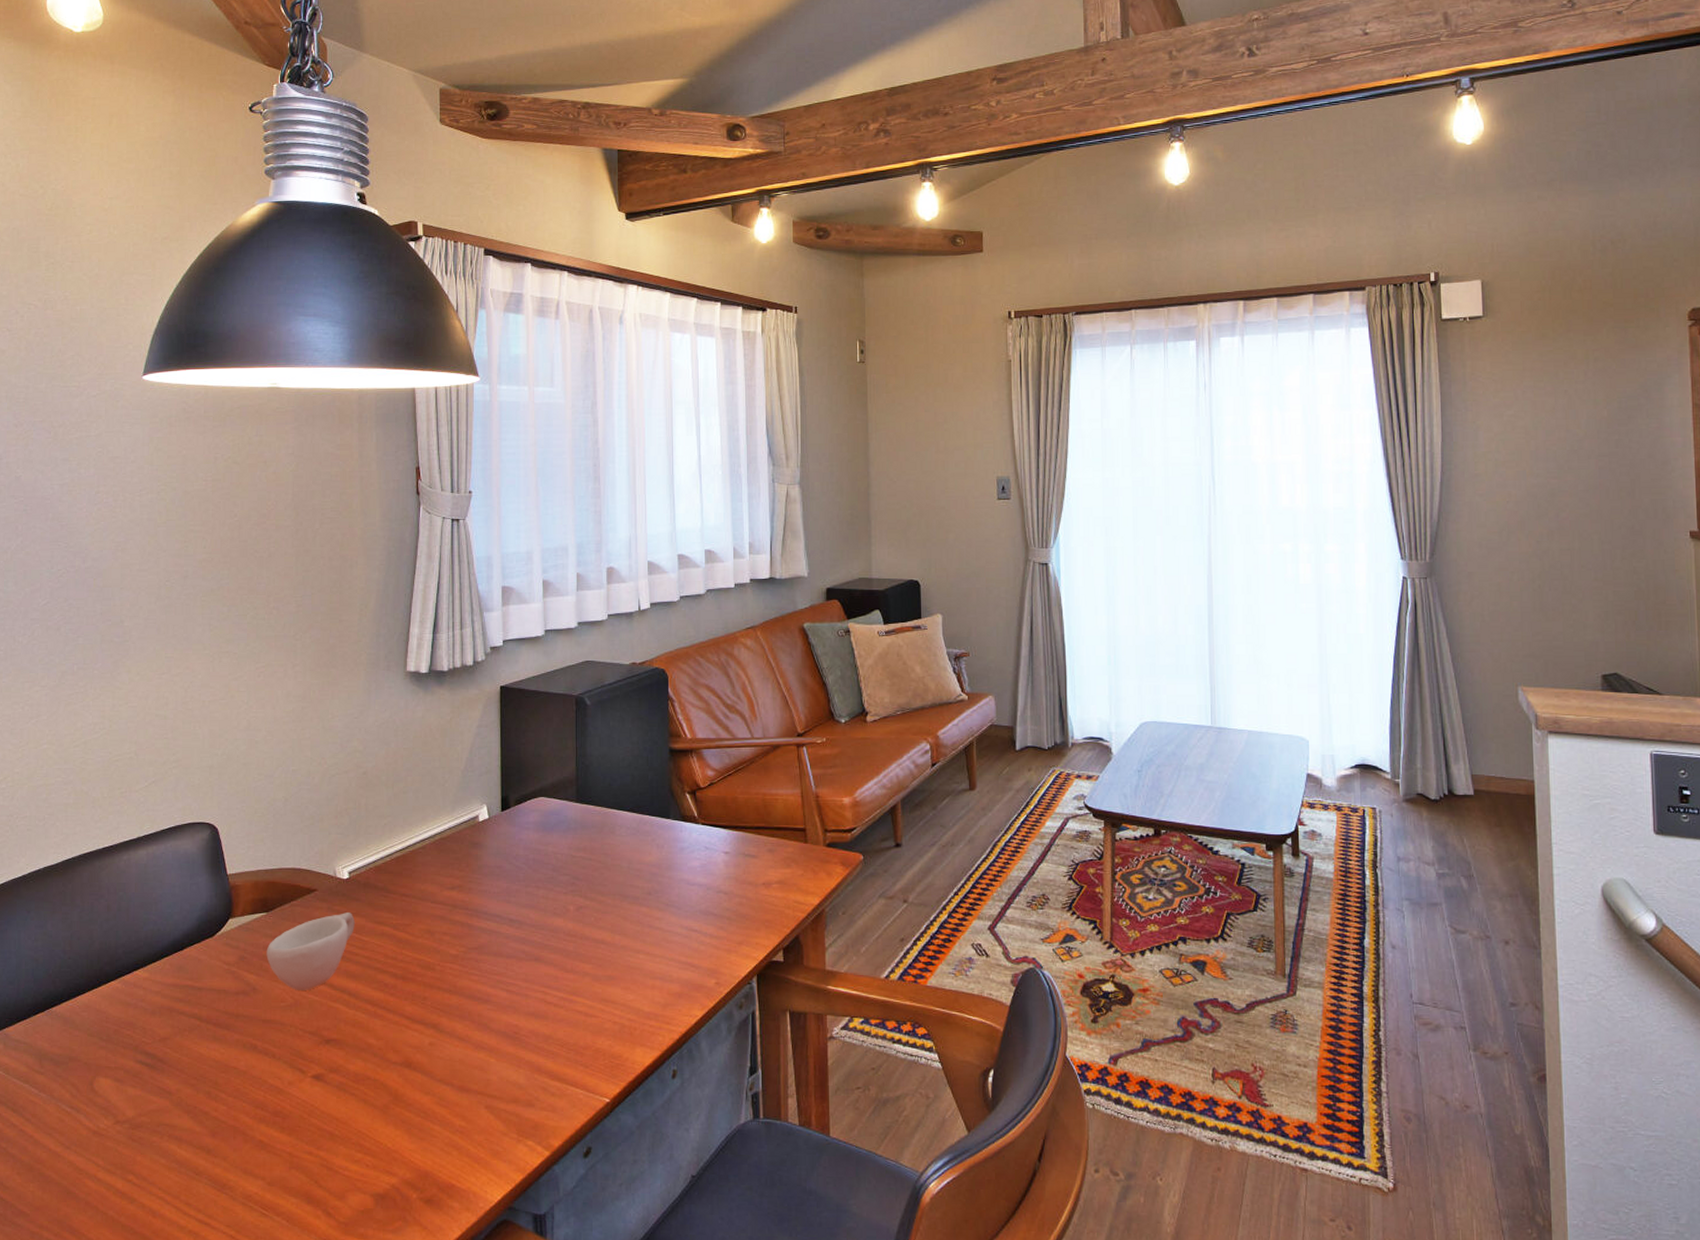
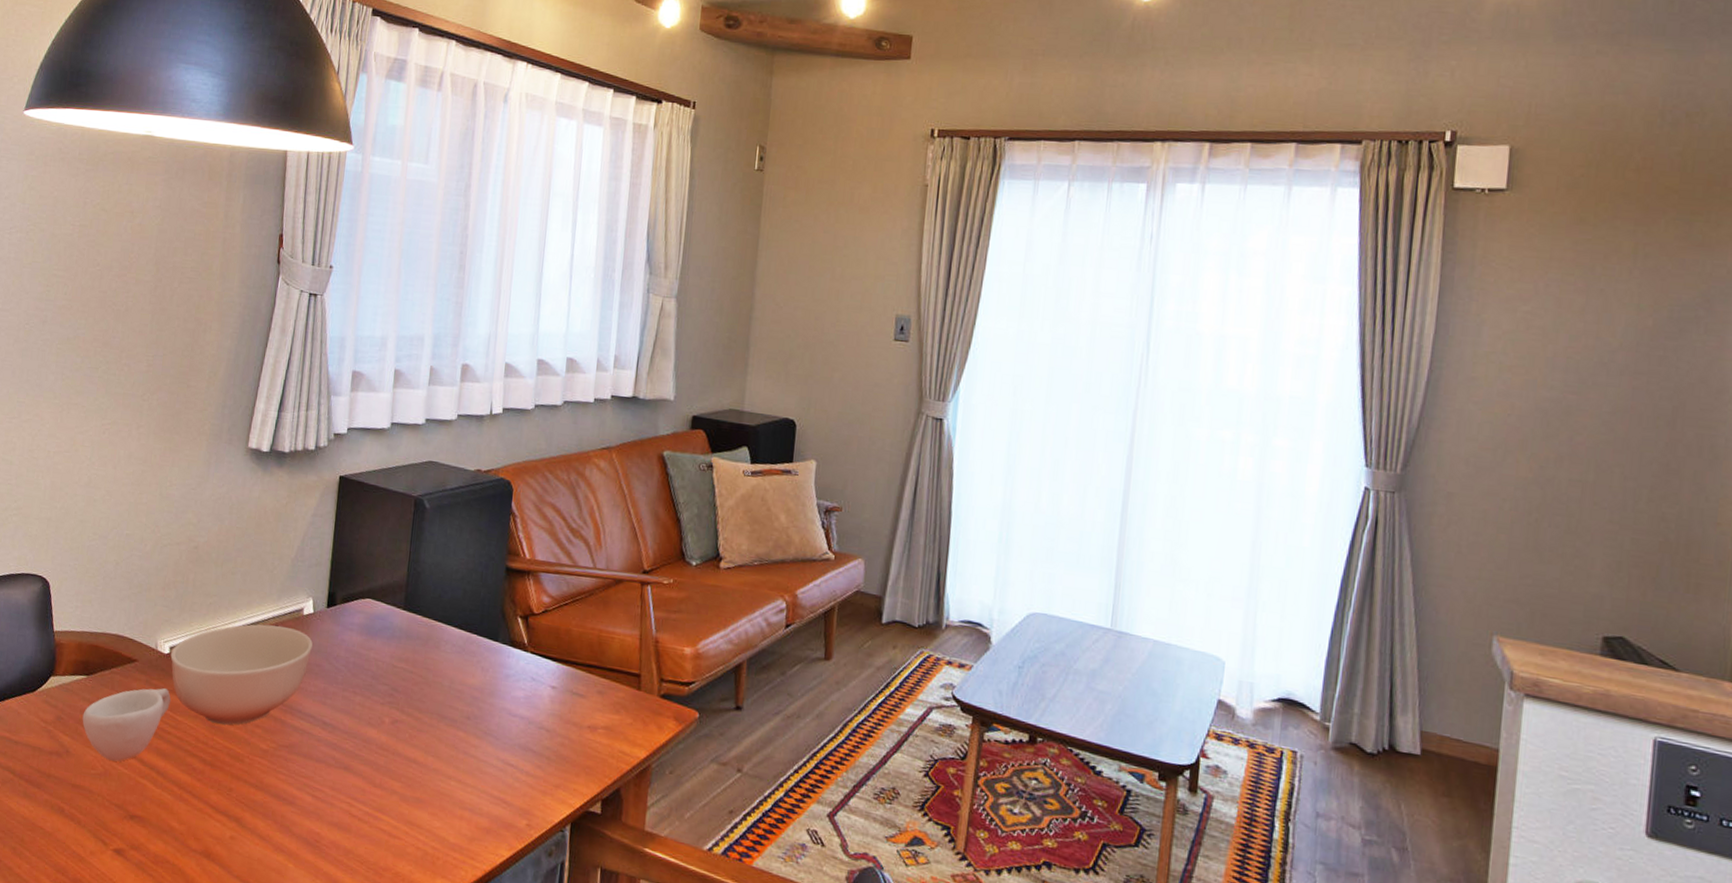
bowl: none [350,836,492,937] -> present [170,624,314,725]

